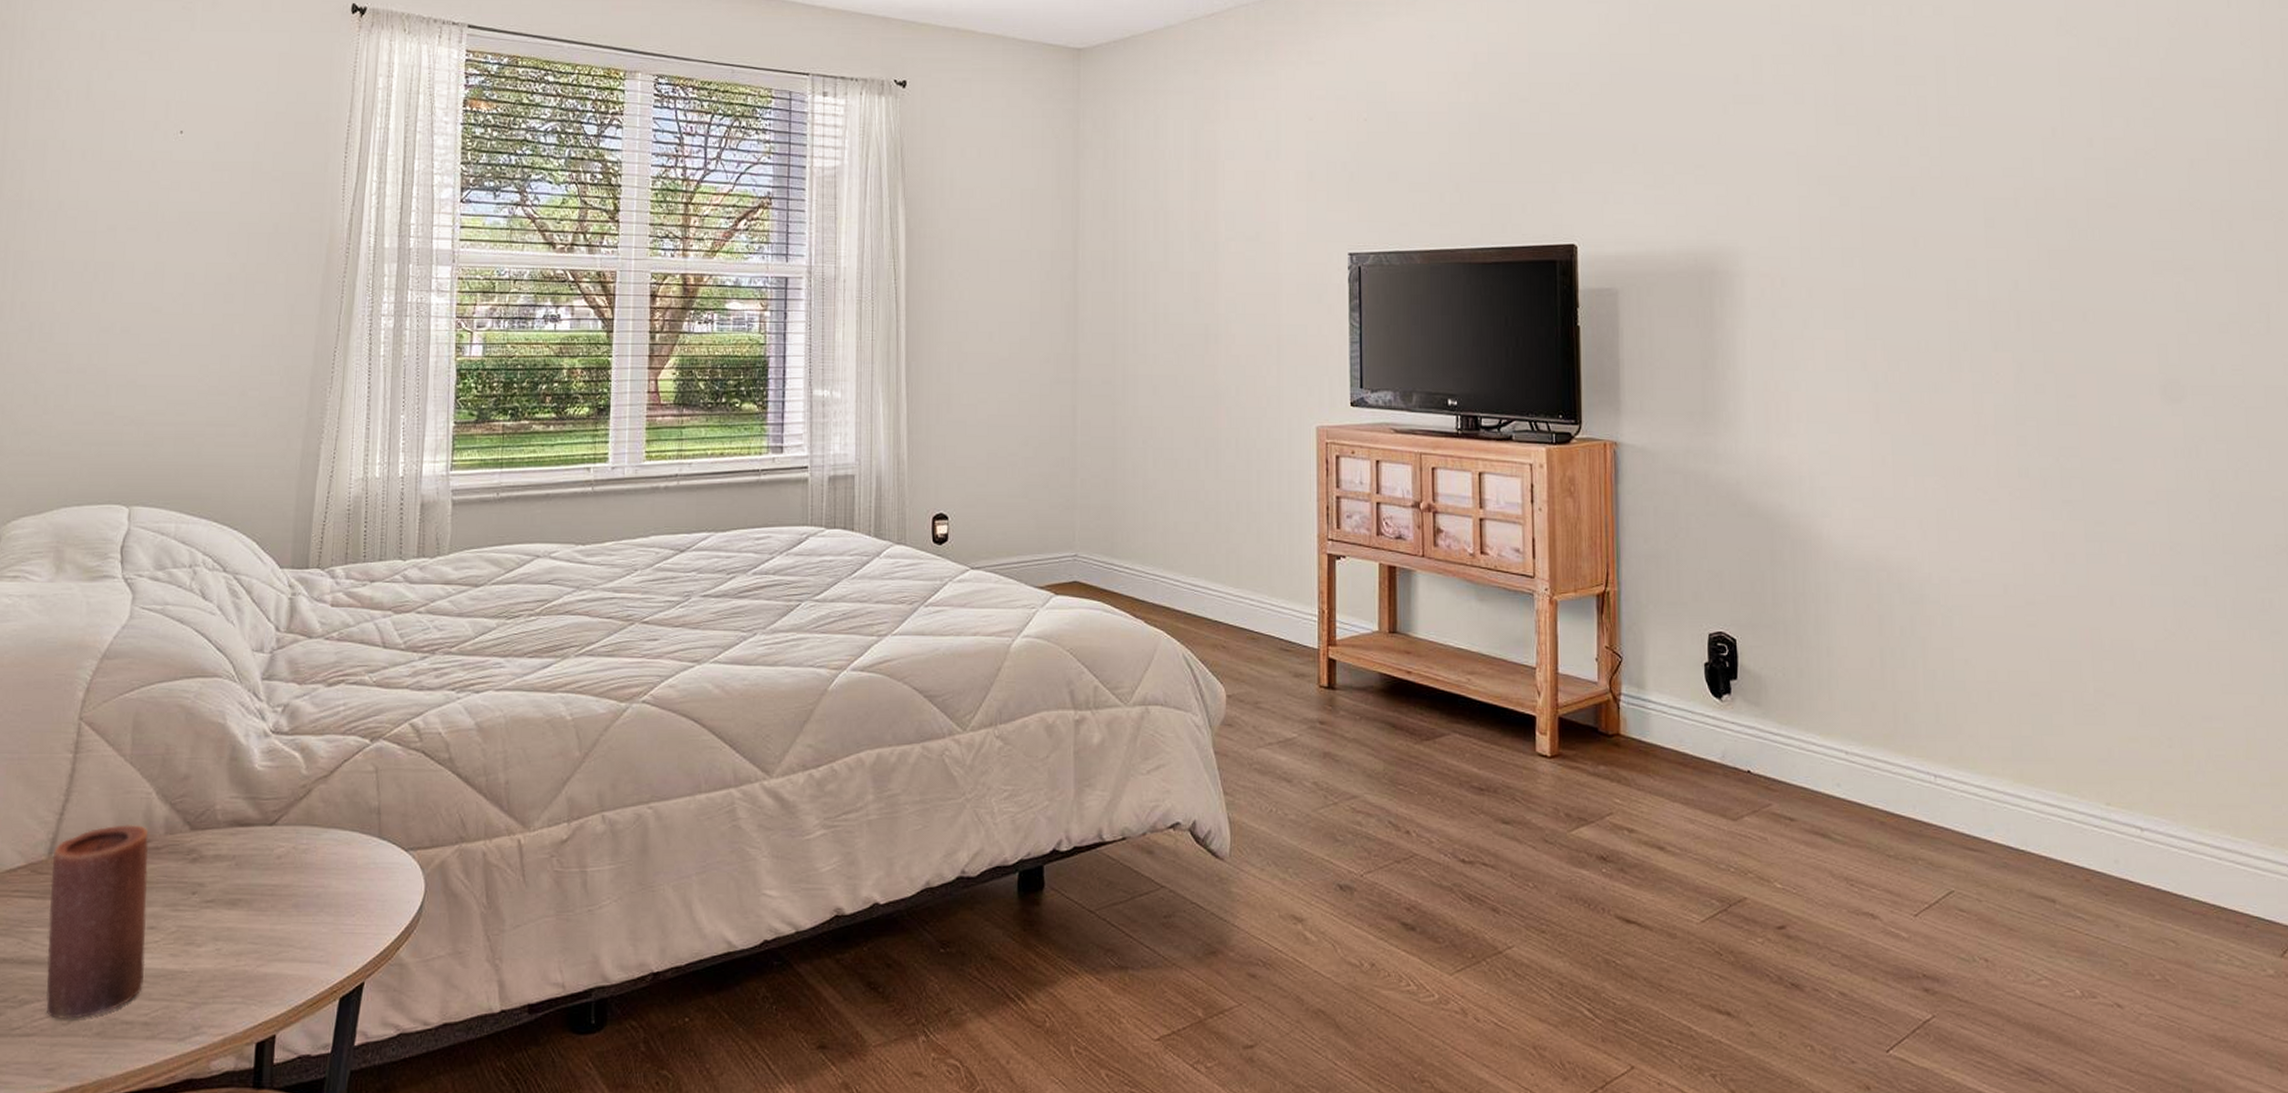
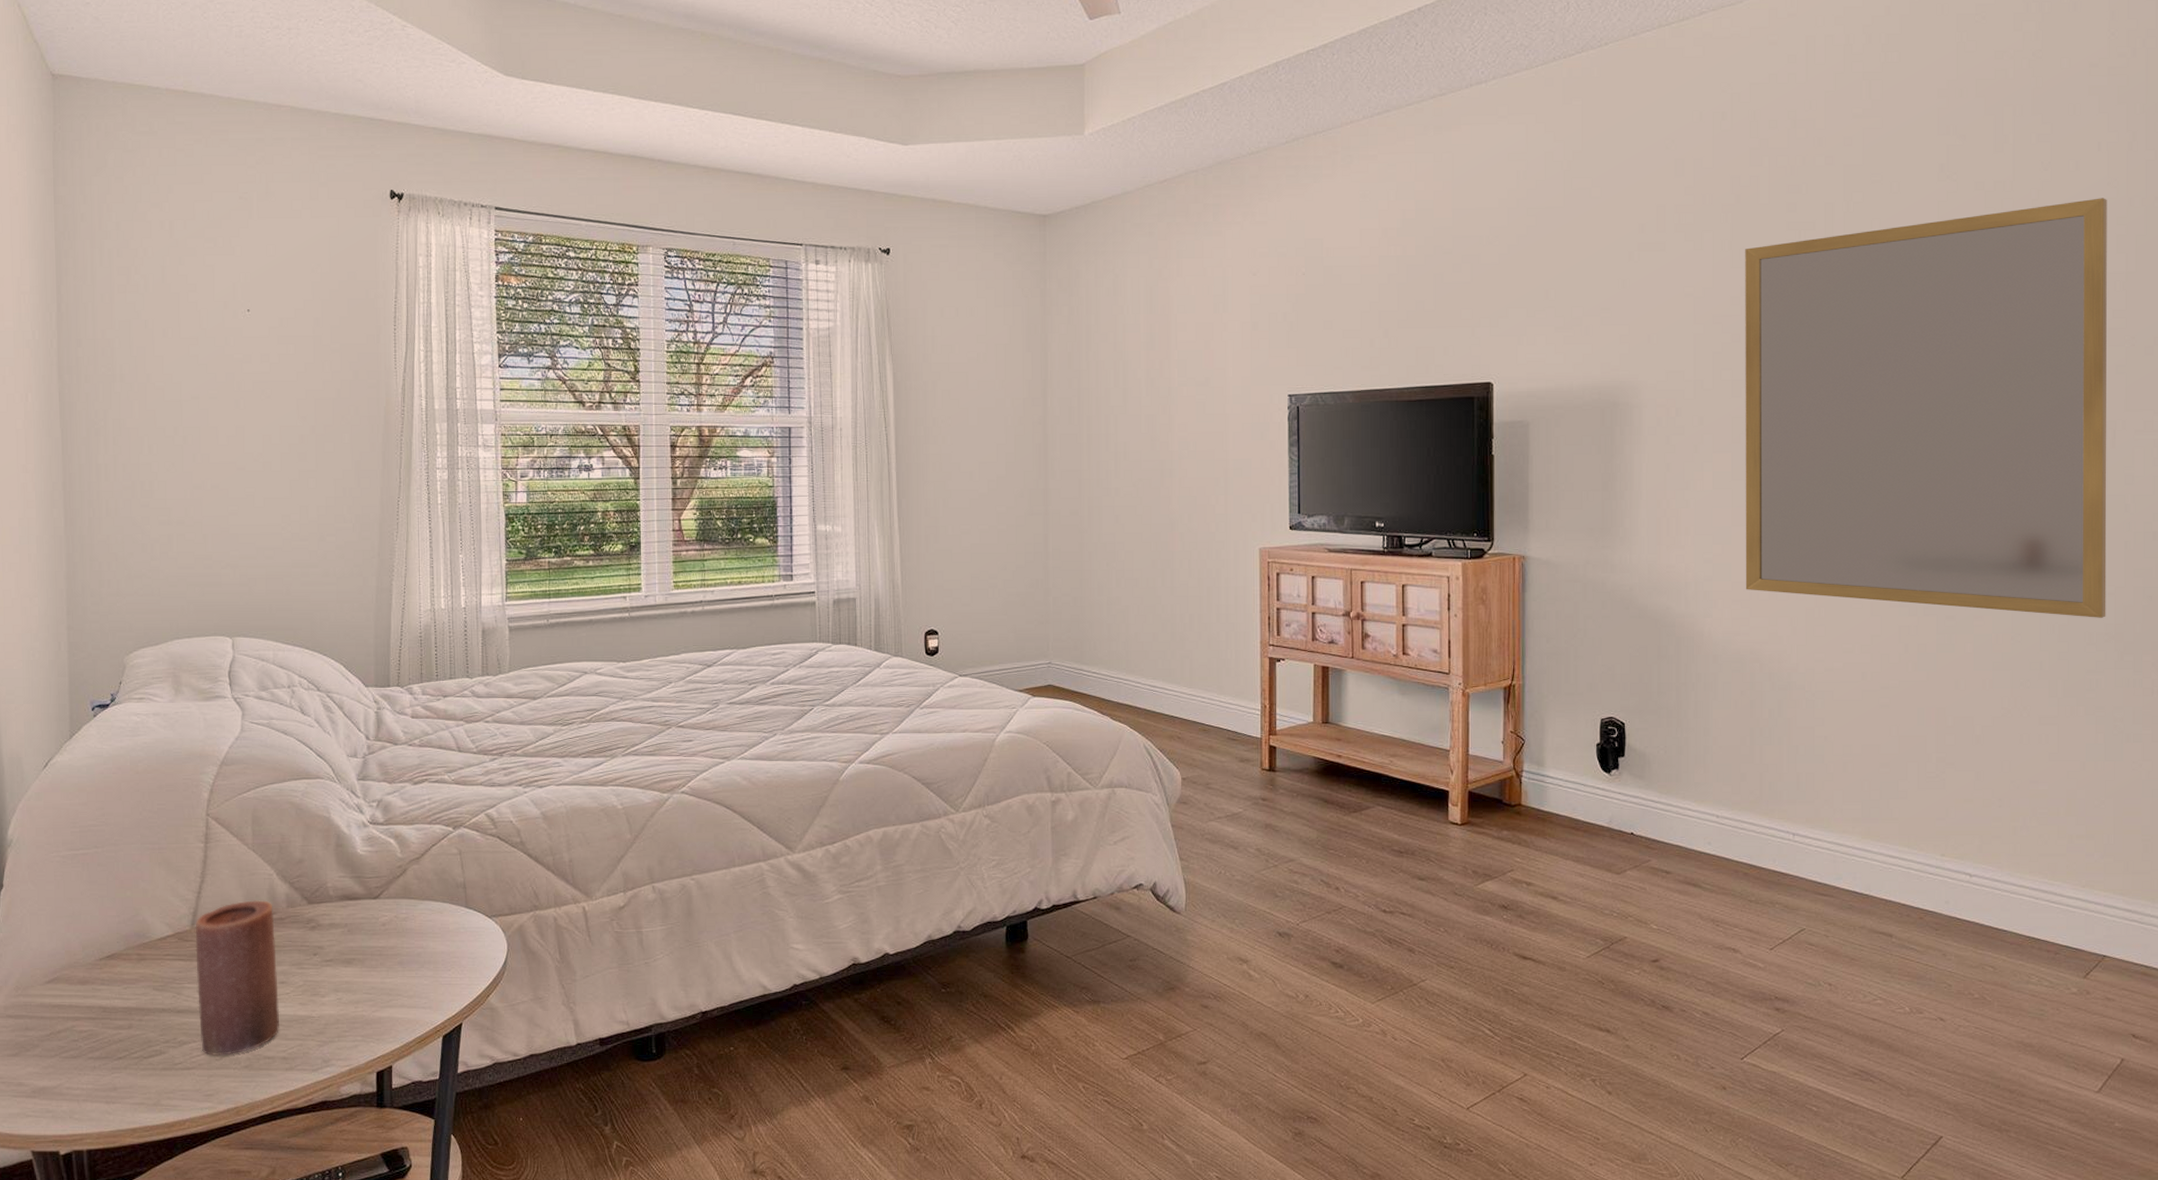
home mirror: none [1850,58,2275,527] -> present [1745,198,2107,618]

